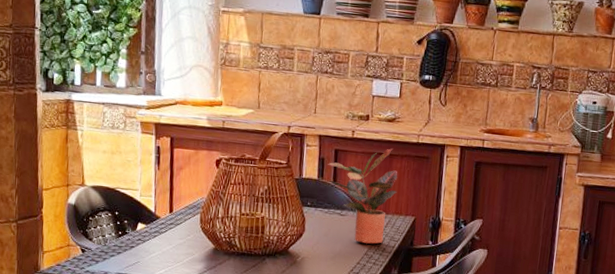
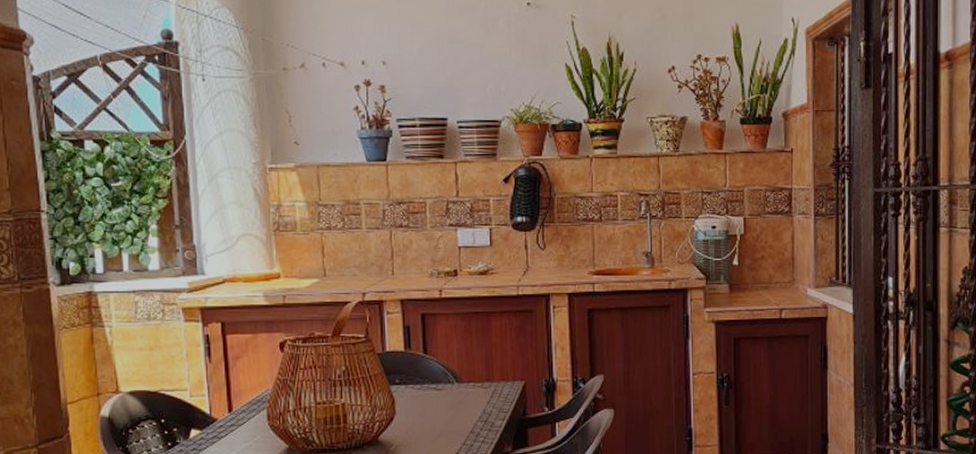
potted plant: present [327,148,398,244] -> none [413,305,500,420]

